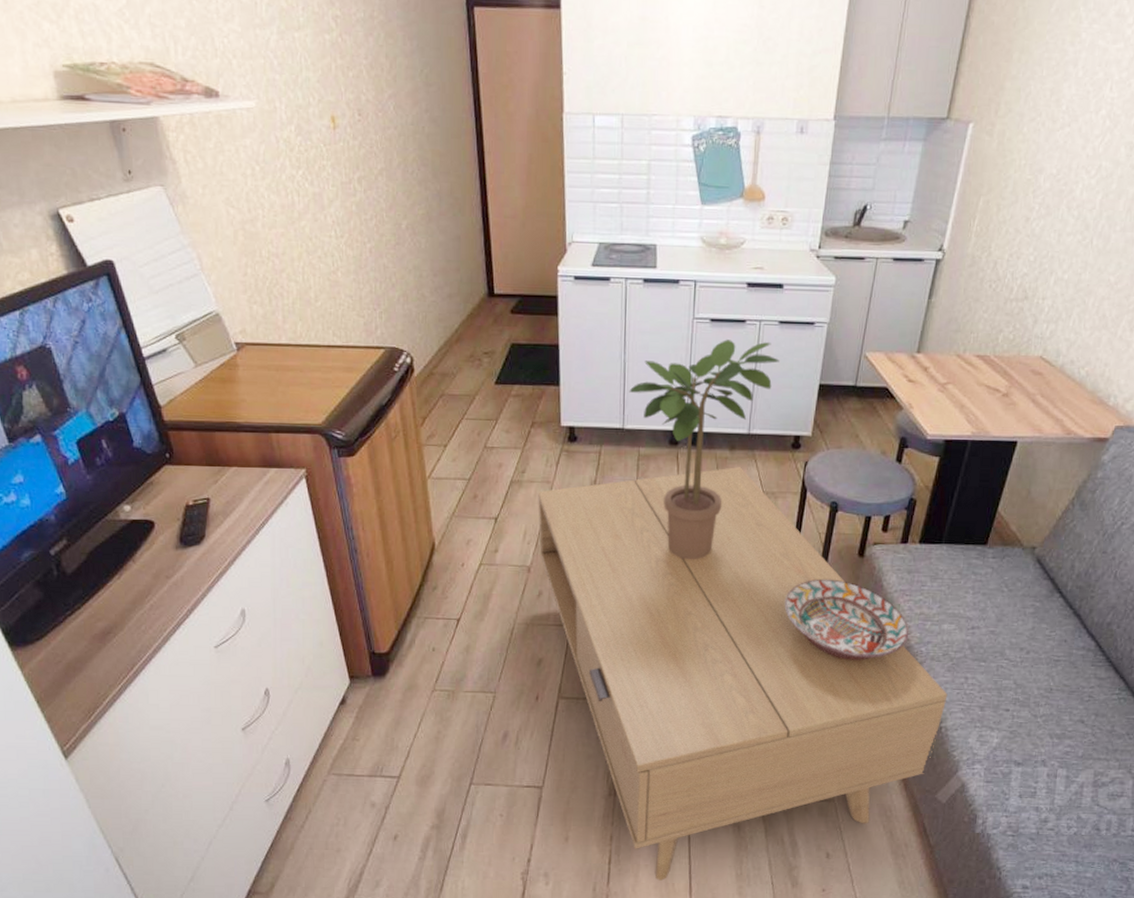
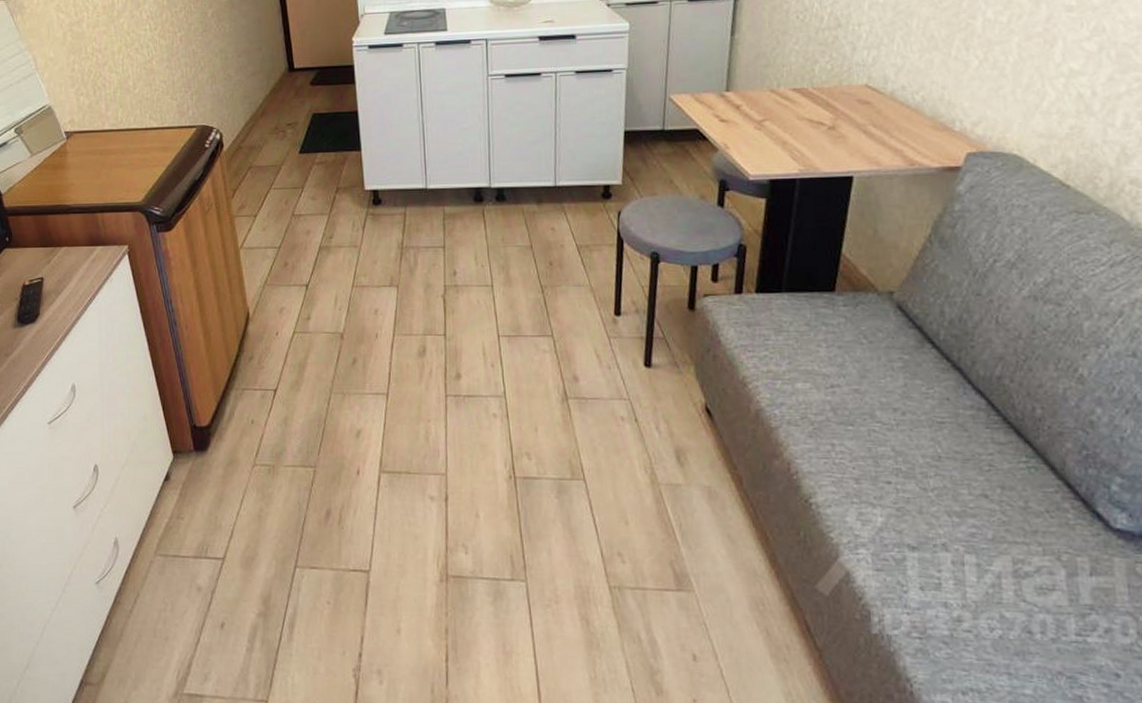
coffee table: present [538,467,948,881] -> none [346,221,813,683]
potted plant: present [629,340,780,560] -> none [429,93,580,321]
decorative bowl: present [784,579,909,661] -> none [612,336,758,427]

